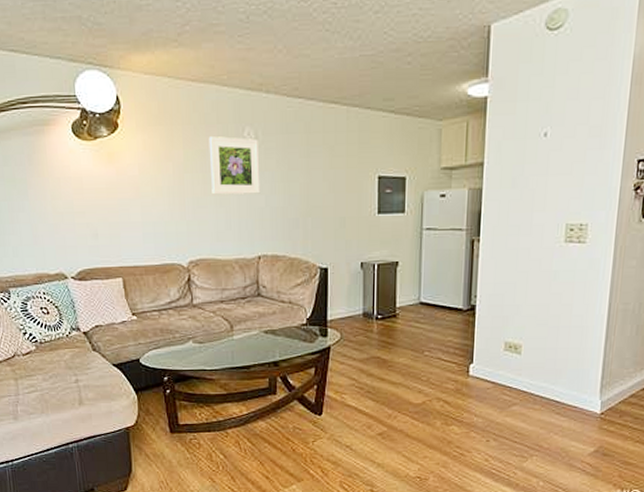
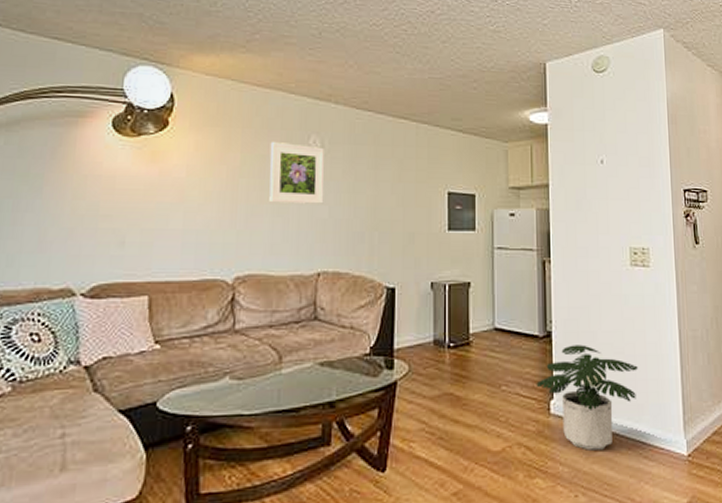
potted plant: none [457,317,560,406] -> present [536,345,638,451]

